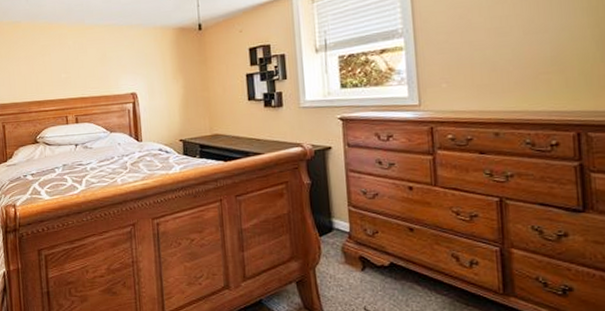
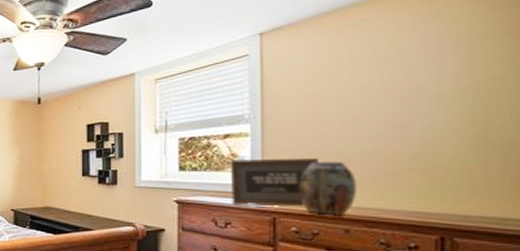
picture frame: none [387,67,468,118] -> present [230,159,318,207]
vase: none [451,68,504,122] -> present [298,161,358,216]

